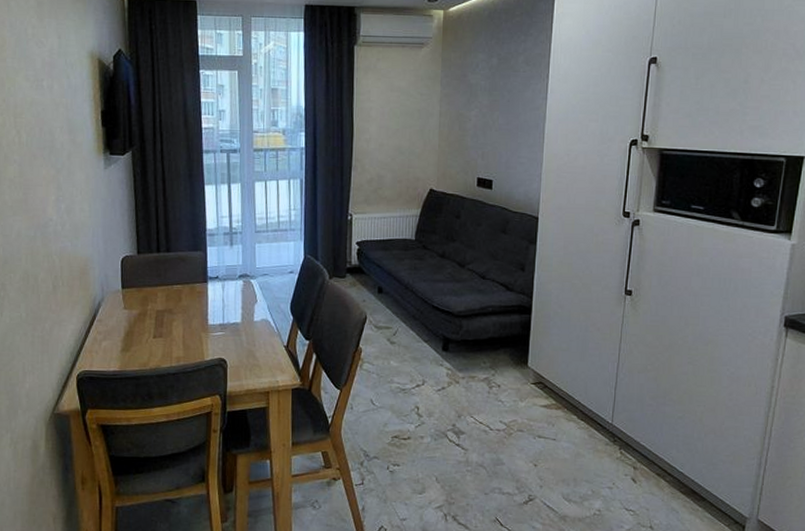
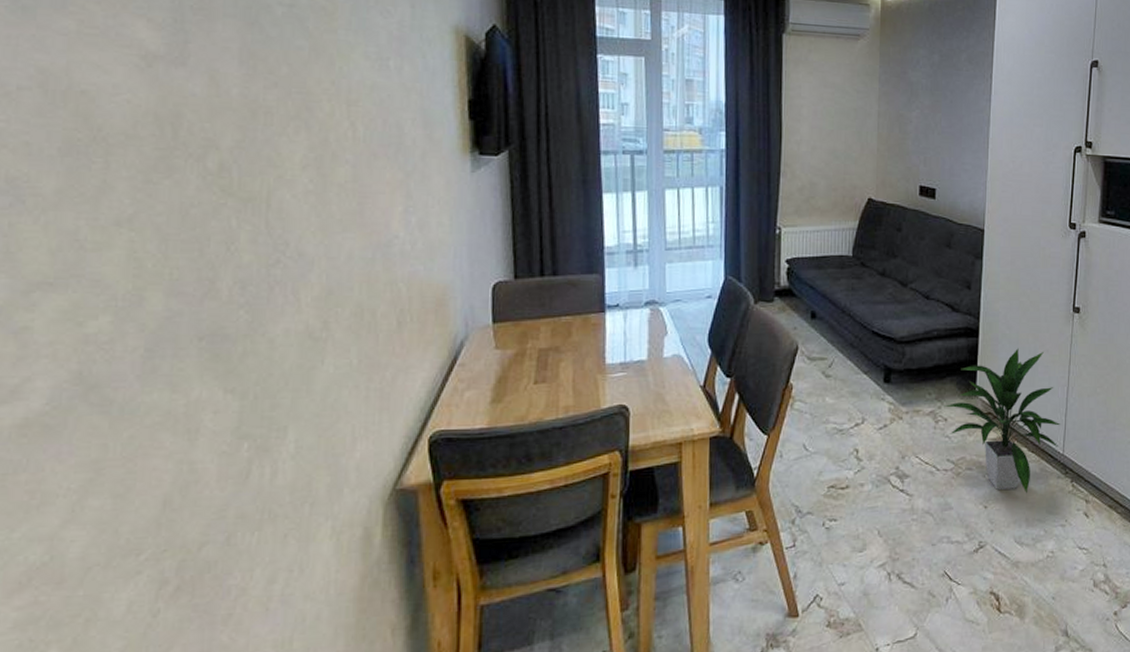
indoor plant: none [498,326,610,457] -> present [944,348,1061,494]

